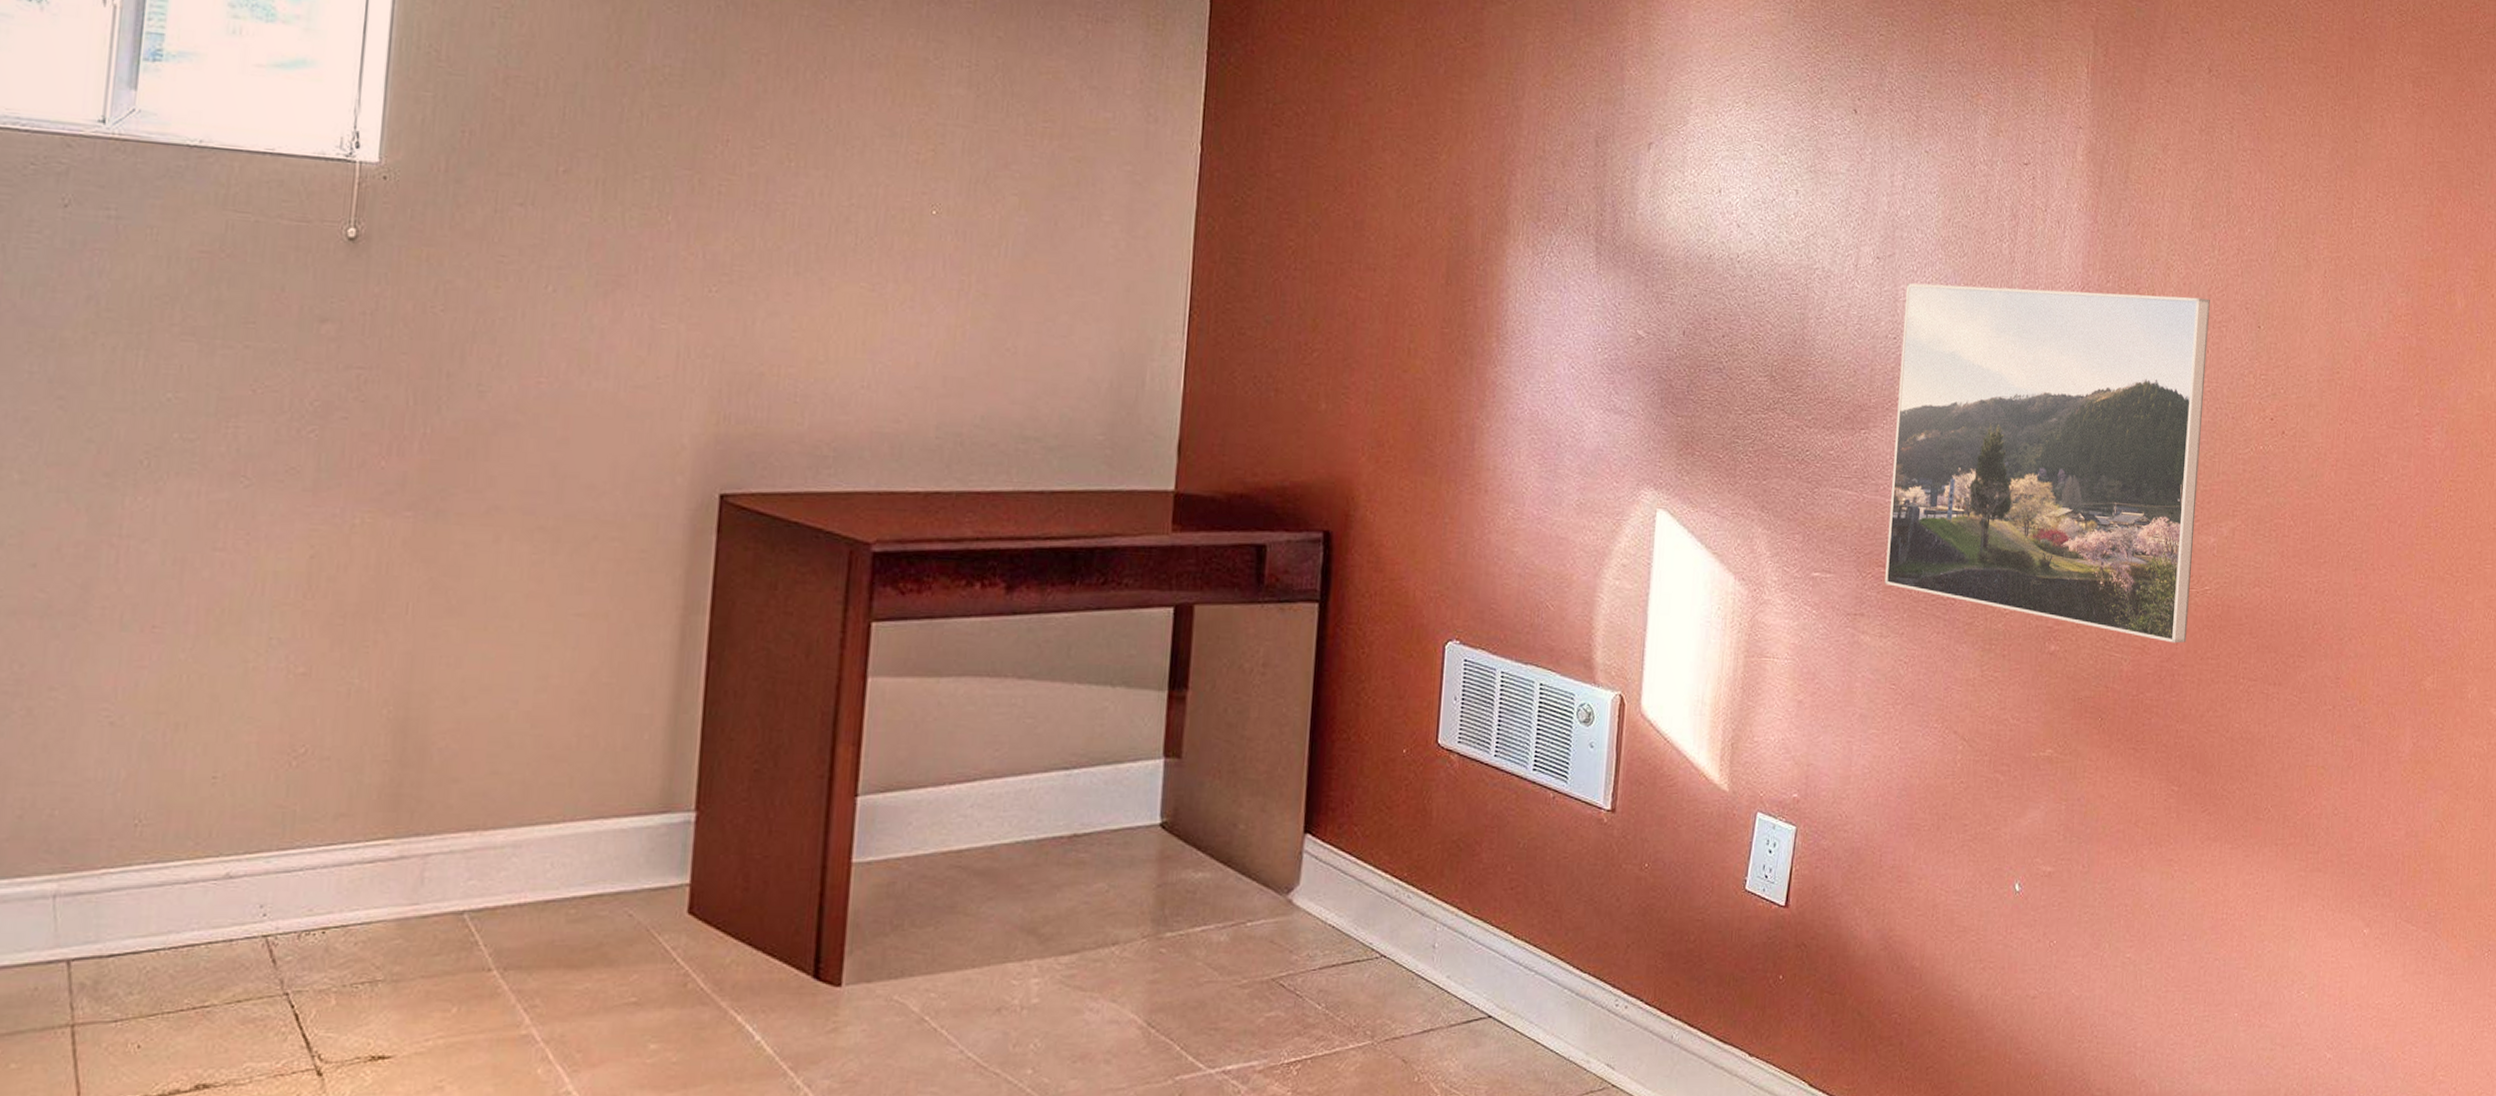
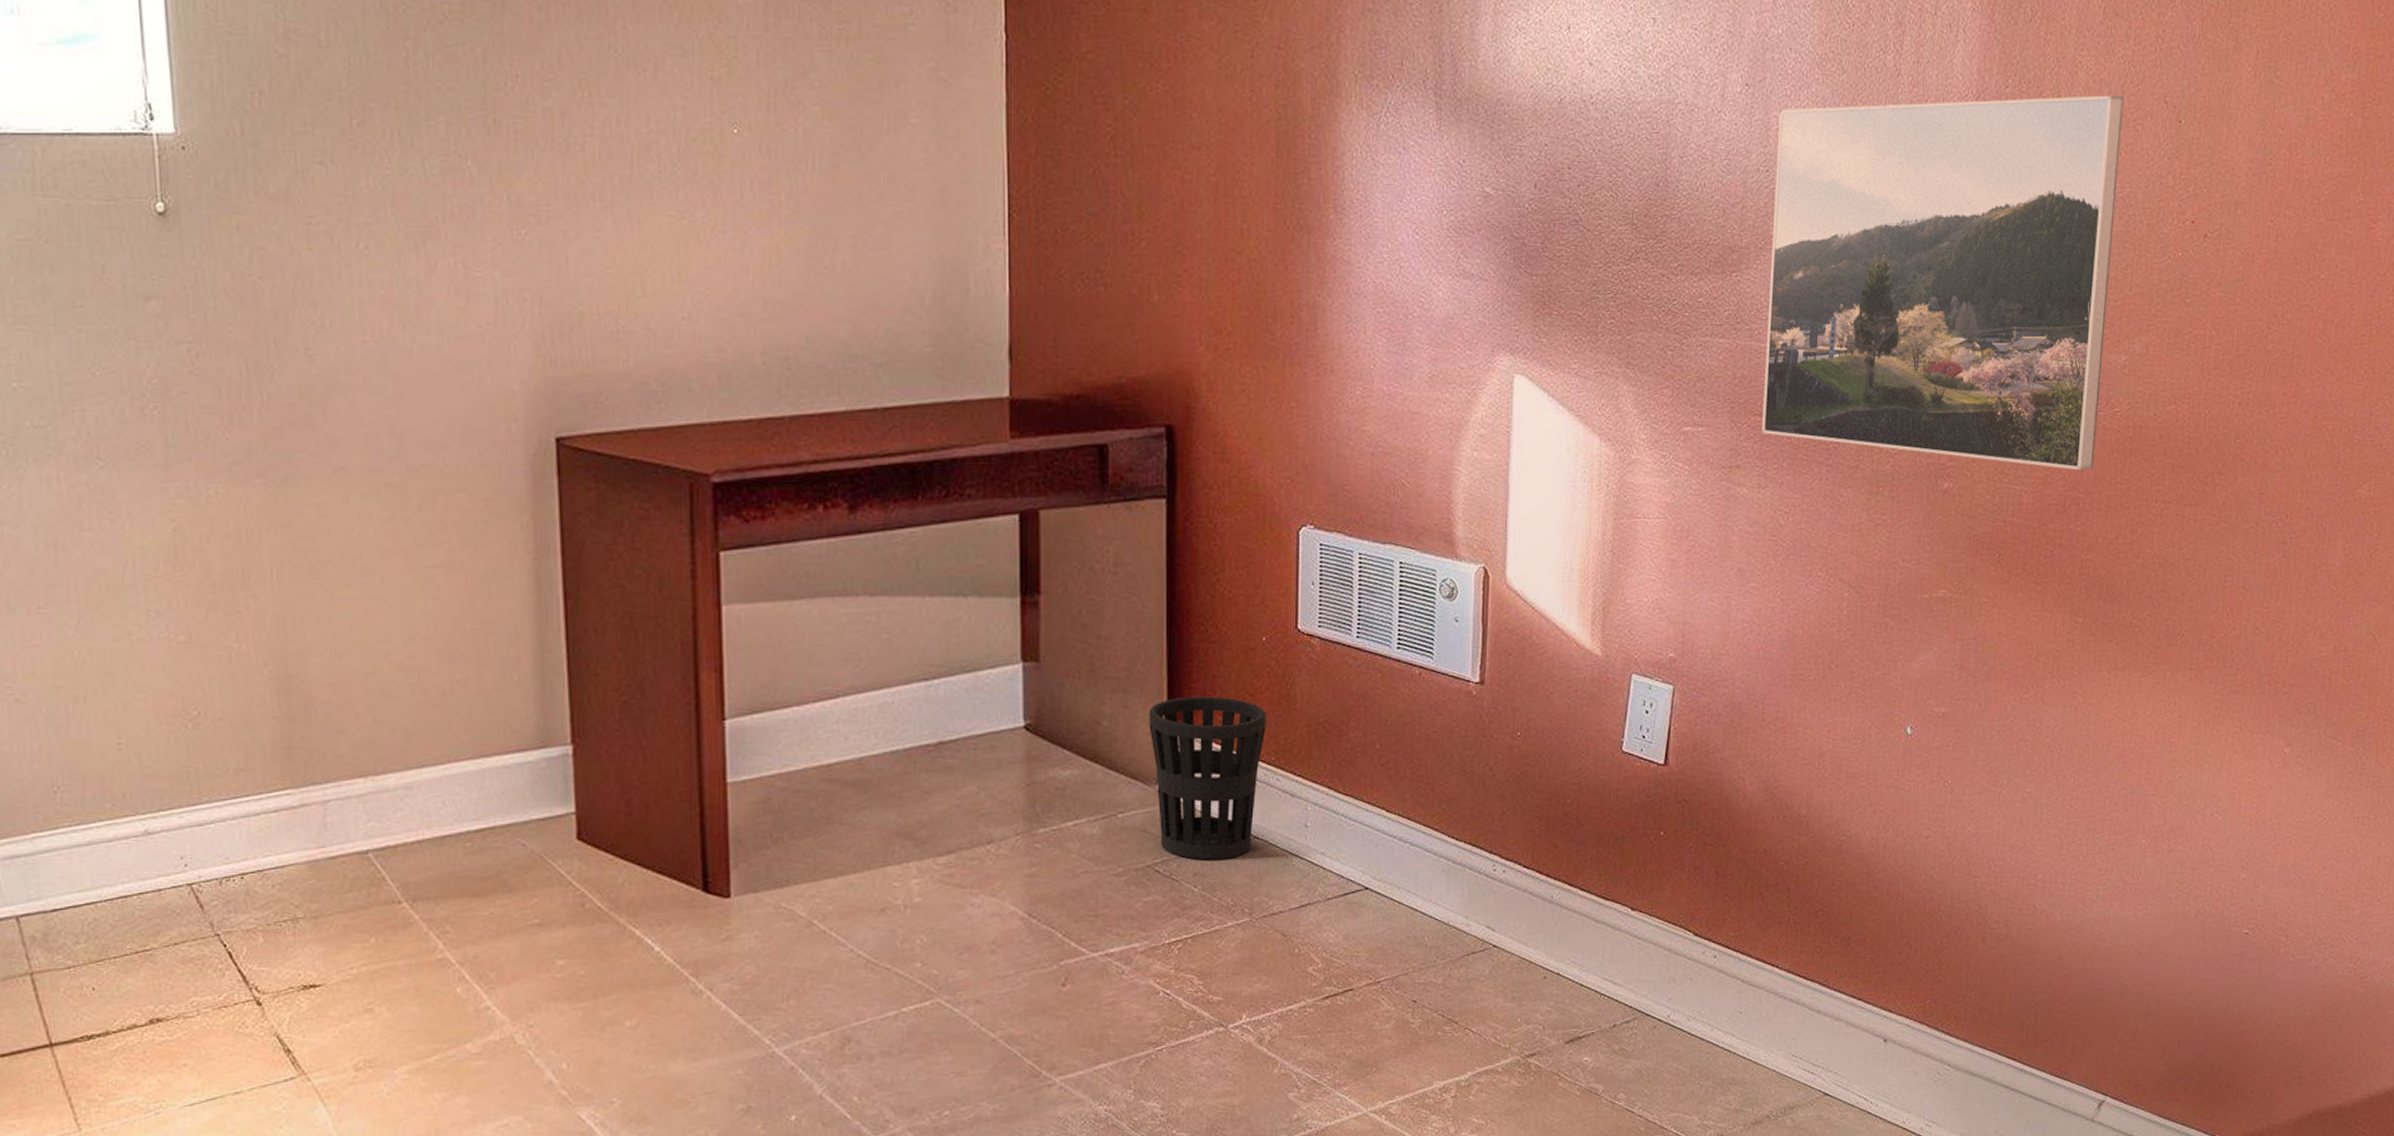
wastebasket: none [1285,805,1402,977] -> present [1149,696,1266,860]

